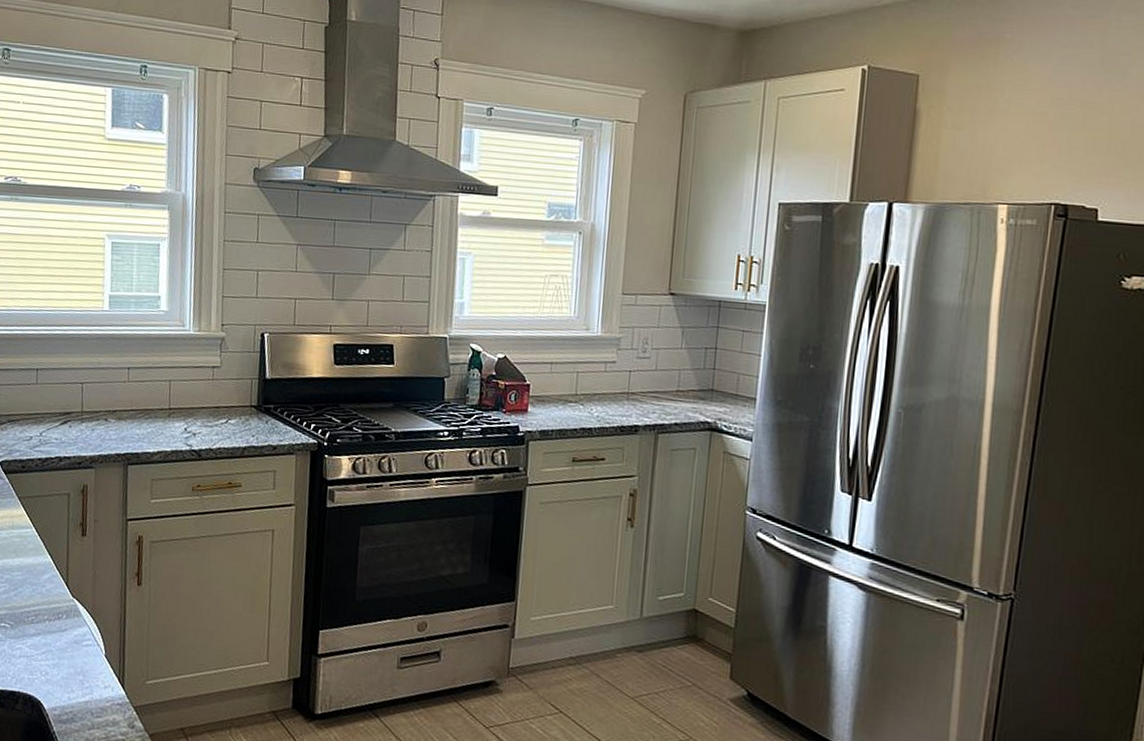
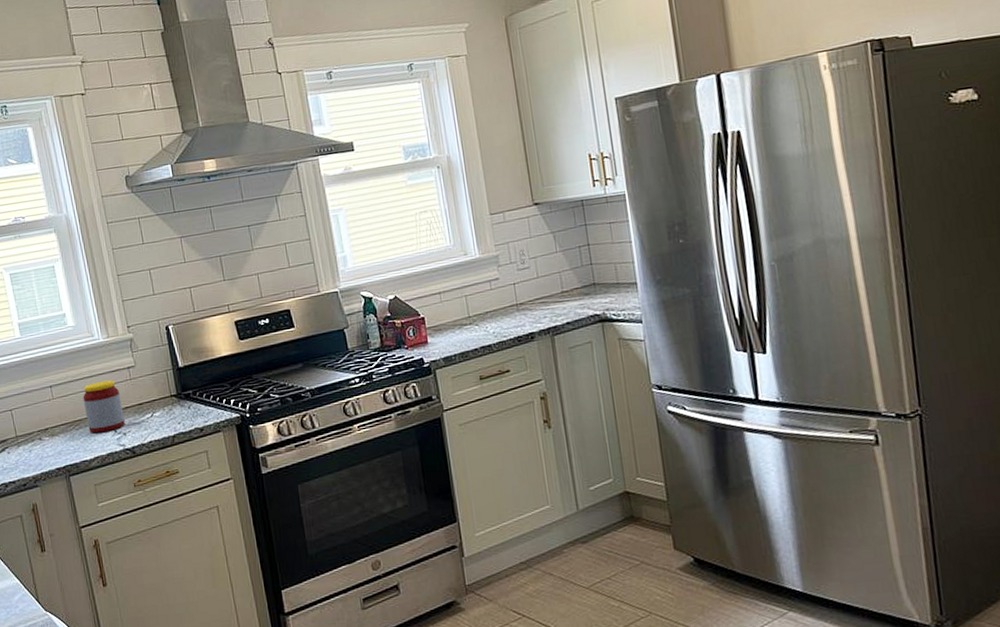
jar: none [158,374,199,428] -> present [83,380,125,434]

